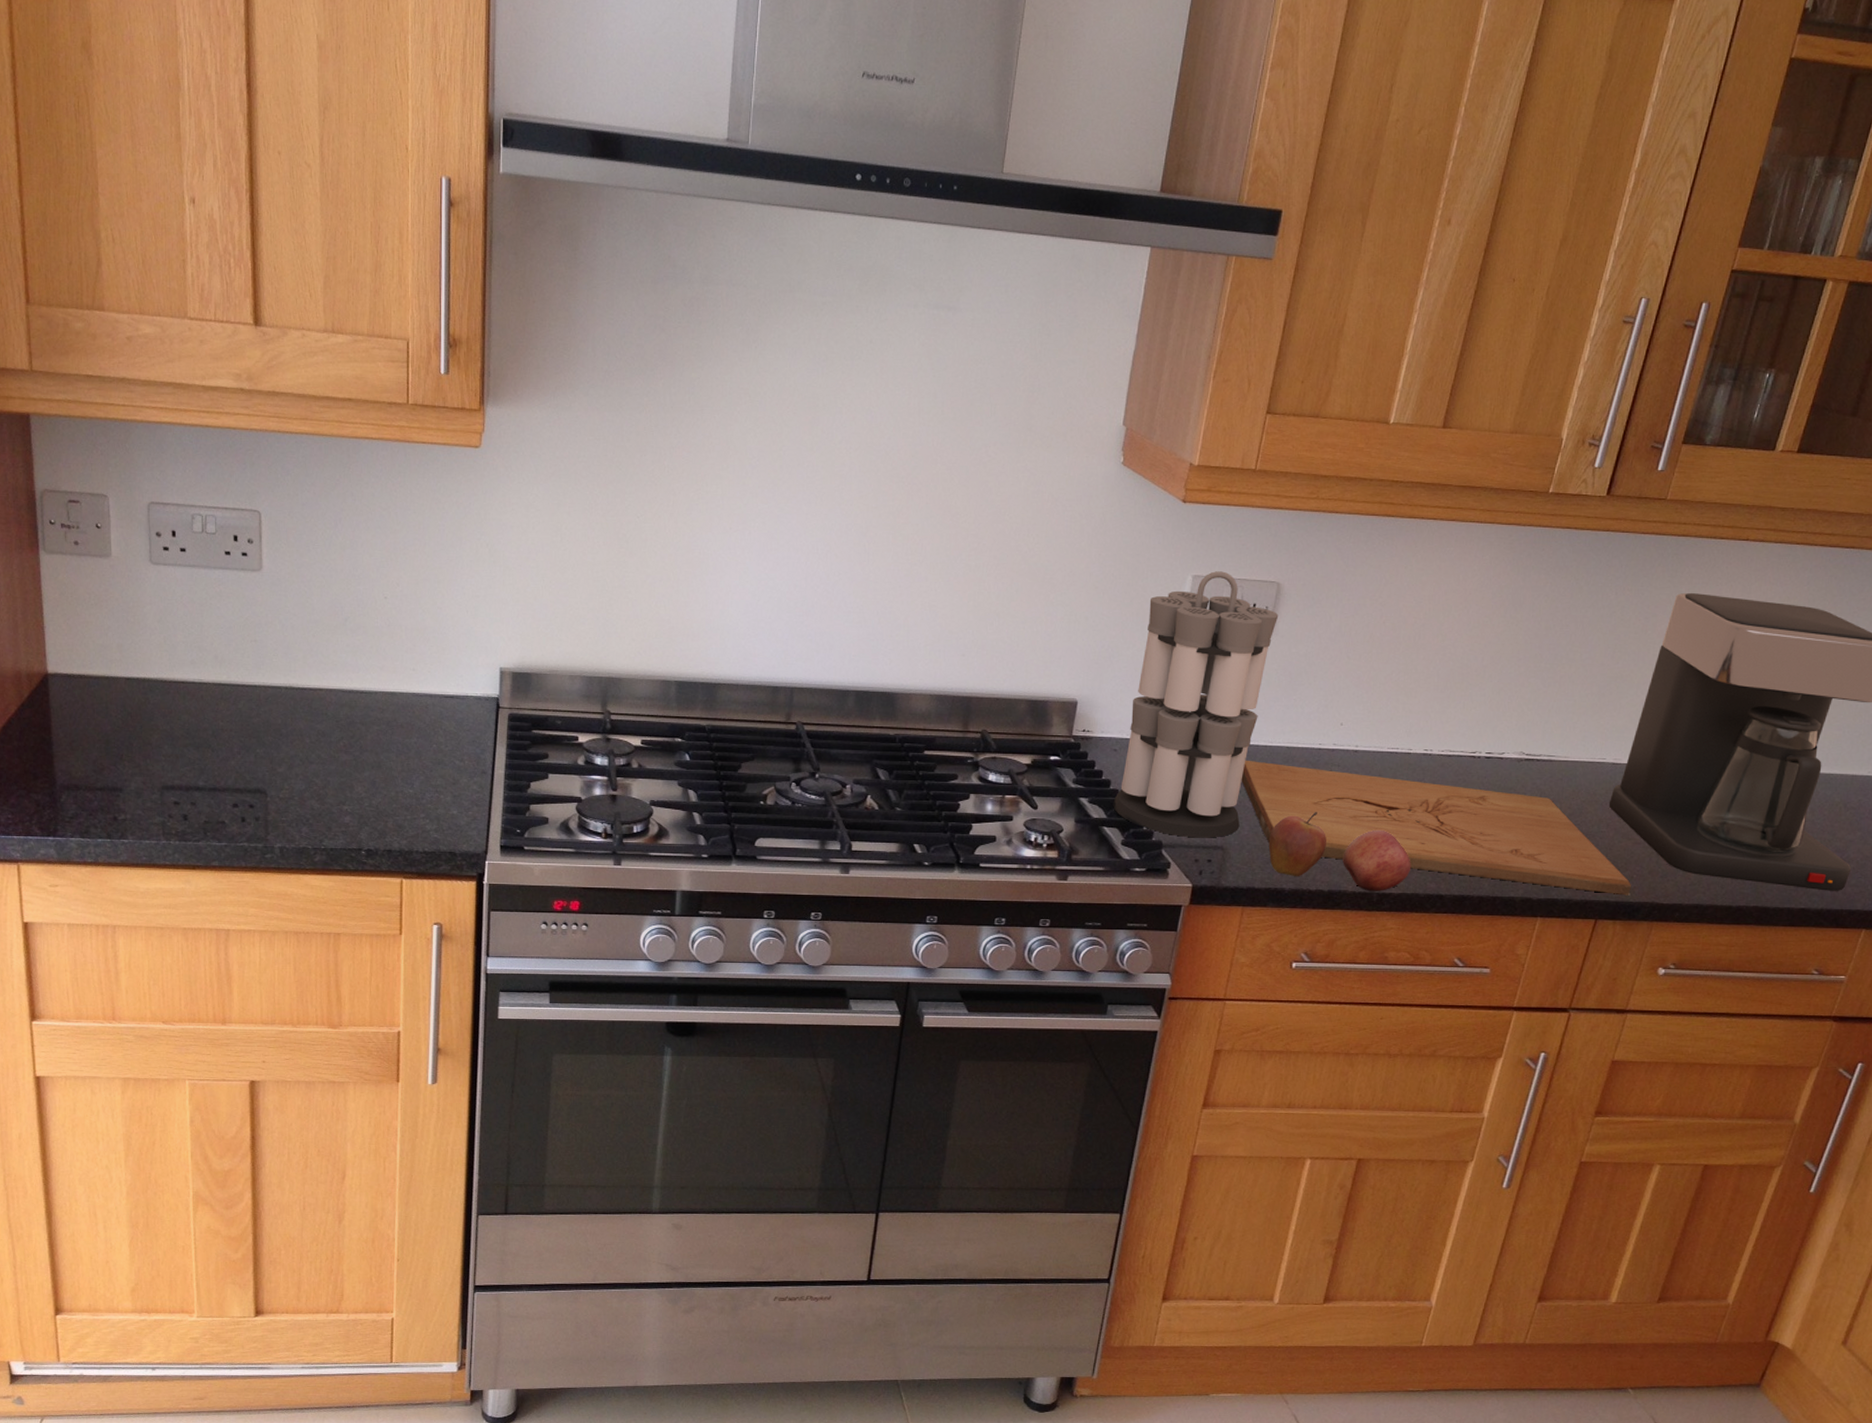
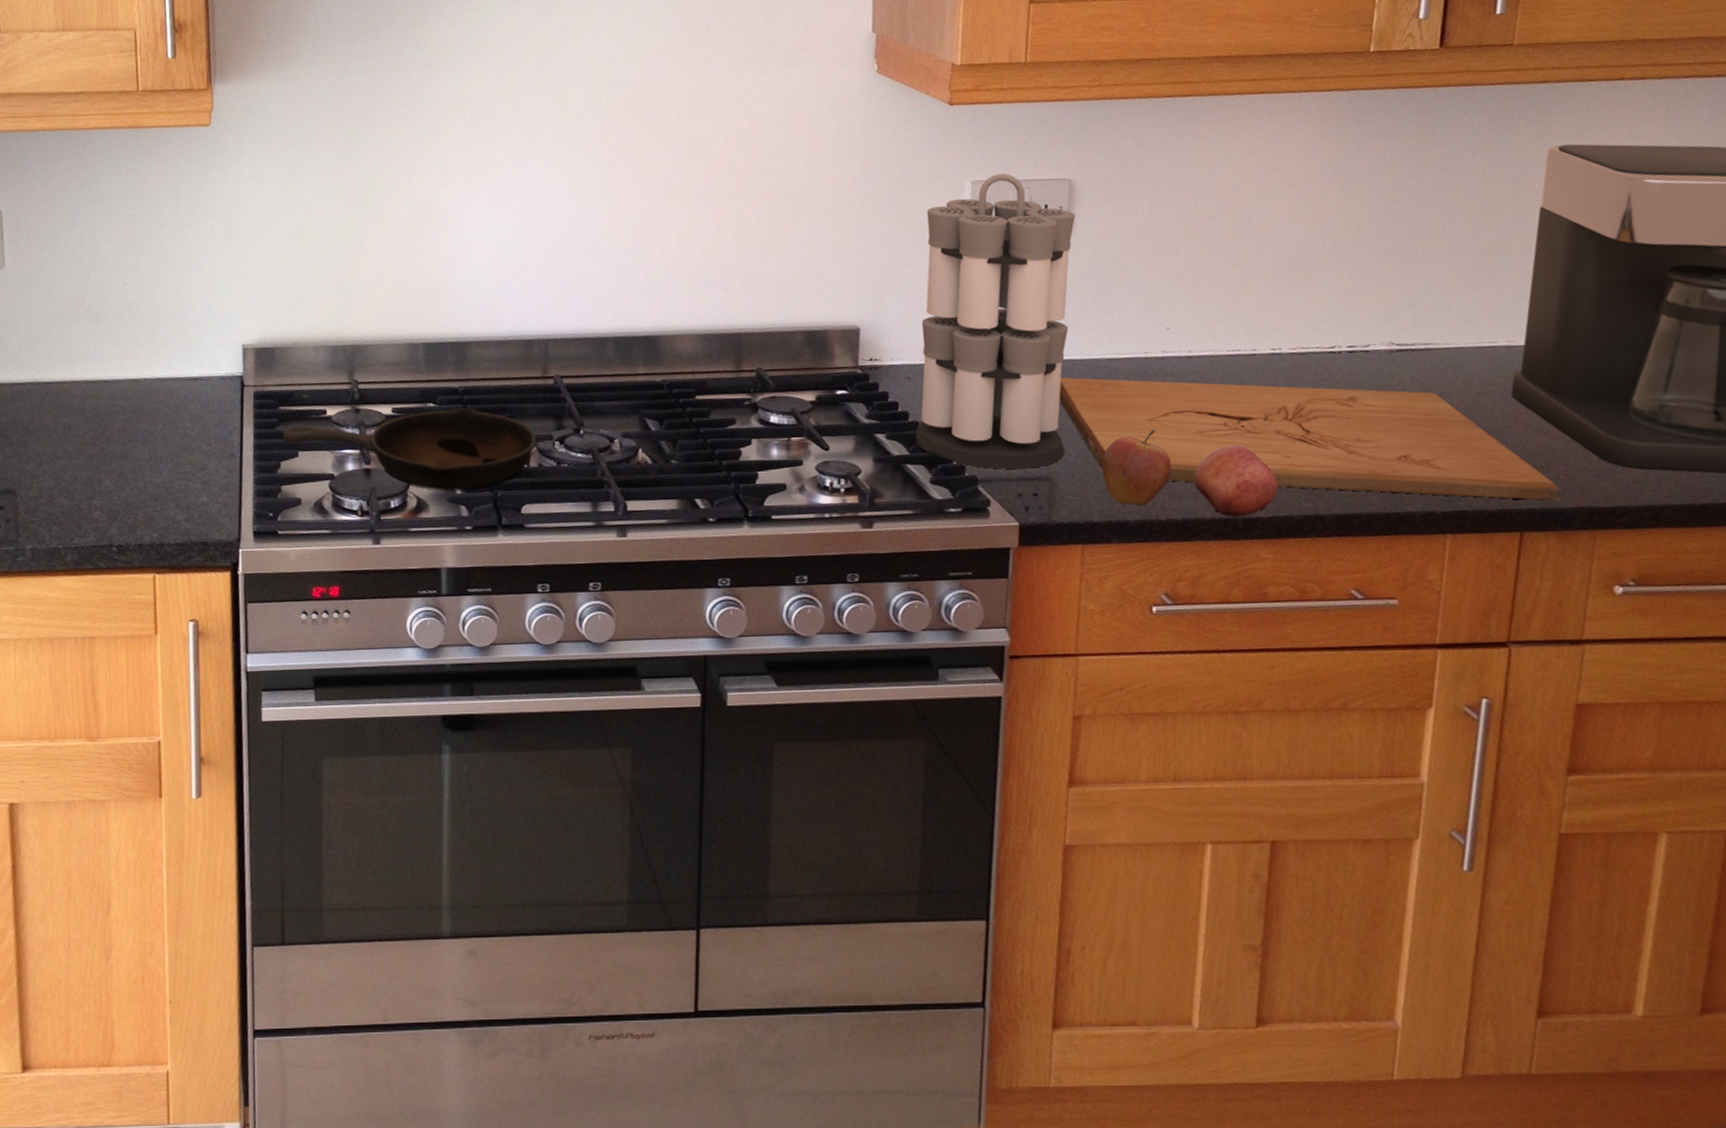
frying pan: none [534,745,775,821] -> present [282,407,536,490]

